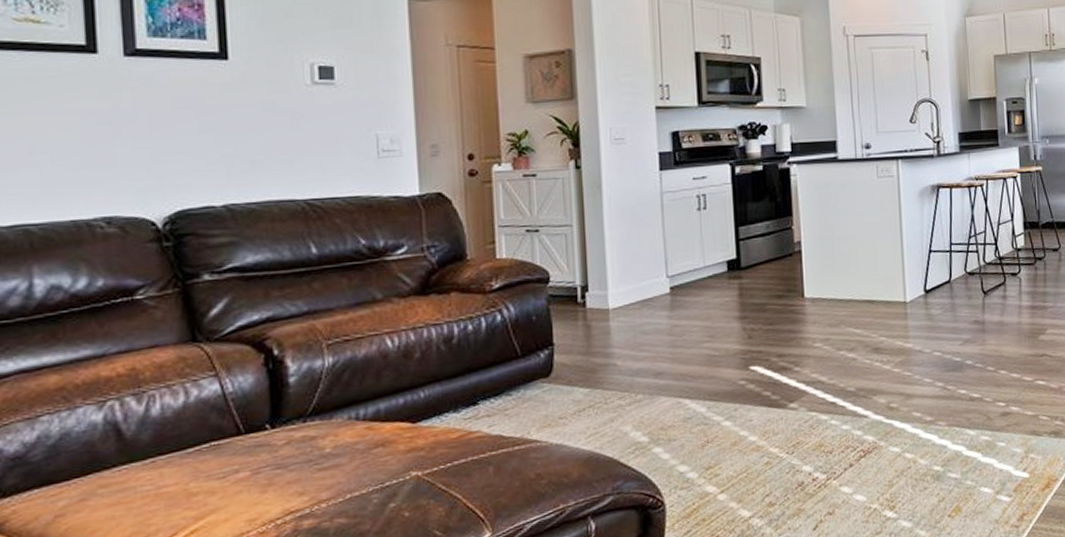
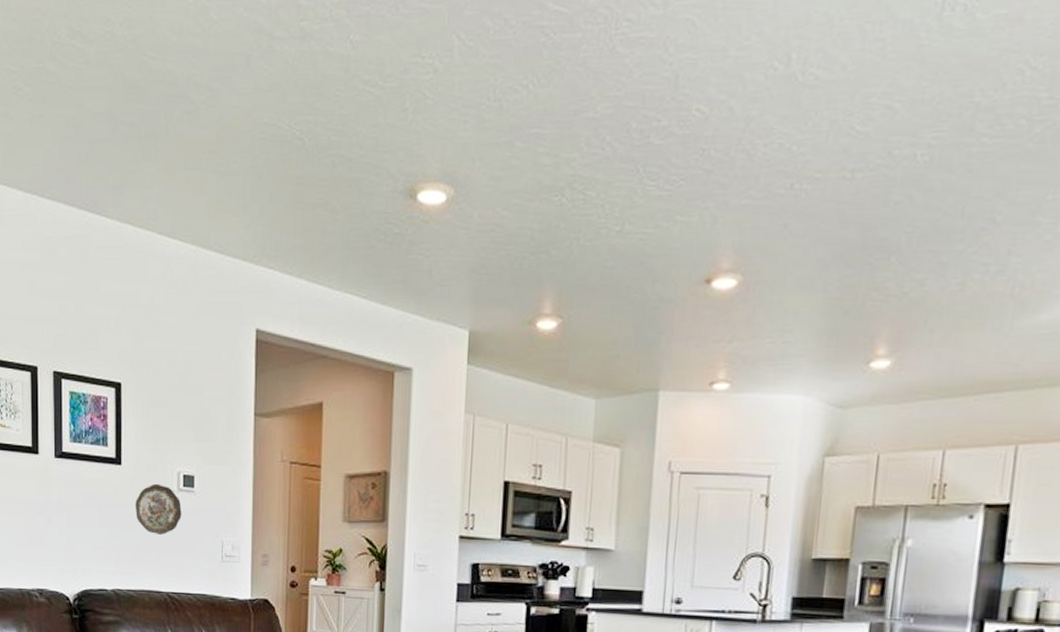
decorative plate: none [252,78,319,135] -> present [135,483,182,535]

